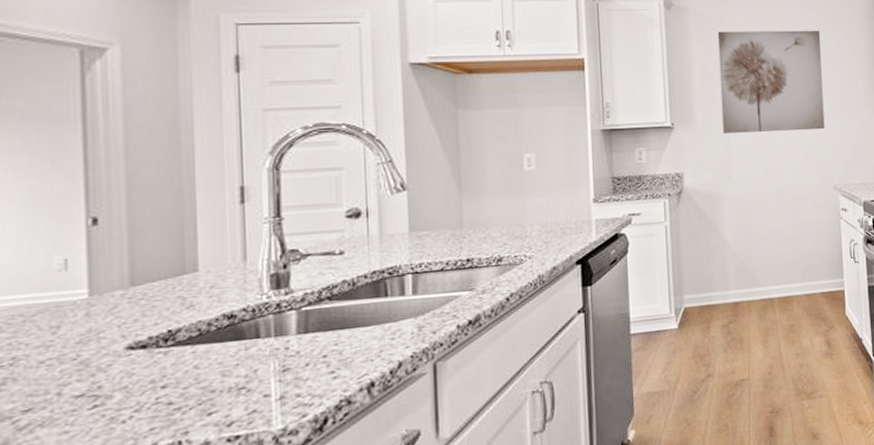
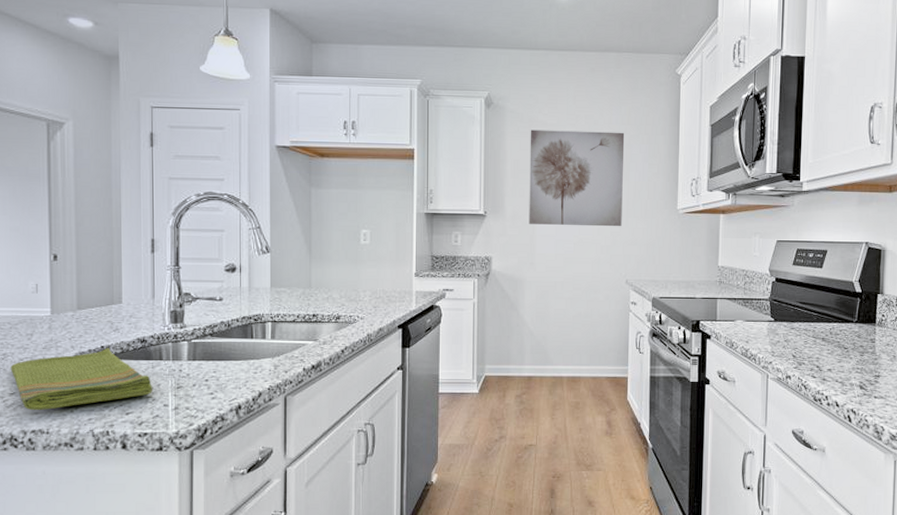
dish towel: none [23,330,246,429] -> present [10,347,152,411]

